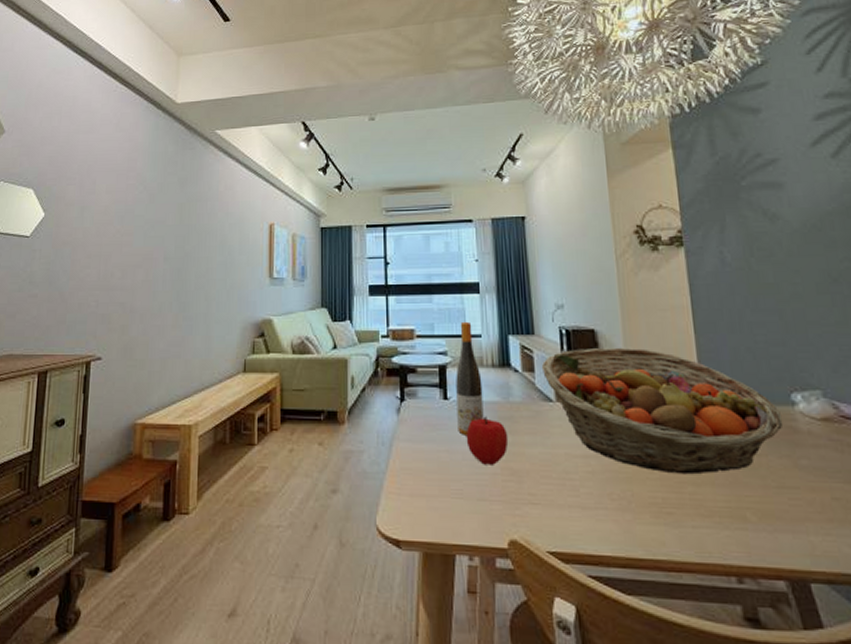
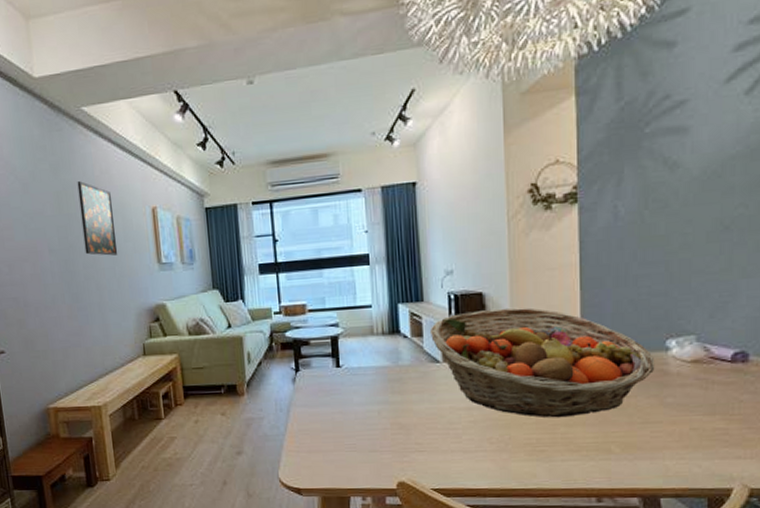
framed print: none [199,195,233,267] -> present [77,181,118,256]
wine bottle: present [456,321,484,435] -> none [347,293,375,398]
fruit: present [466,416,509,465] -> none [358,380,398,422]

